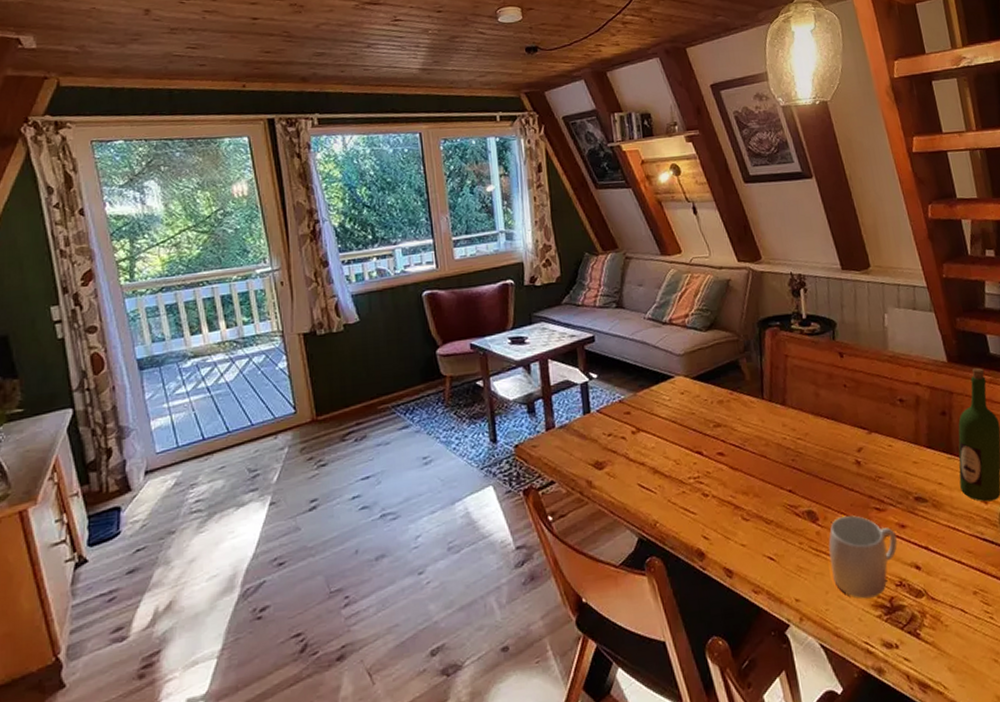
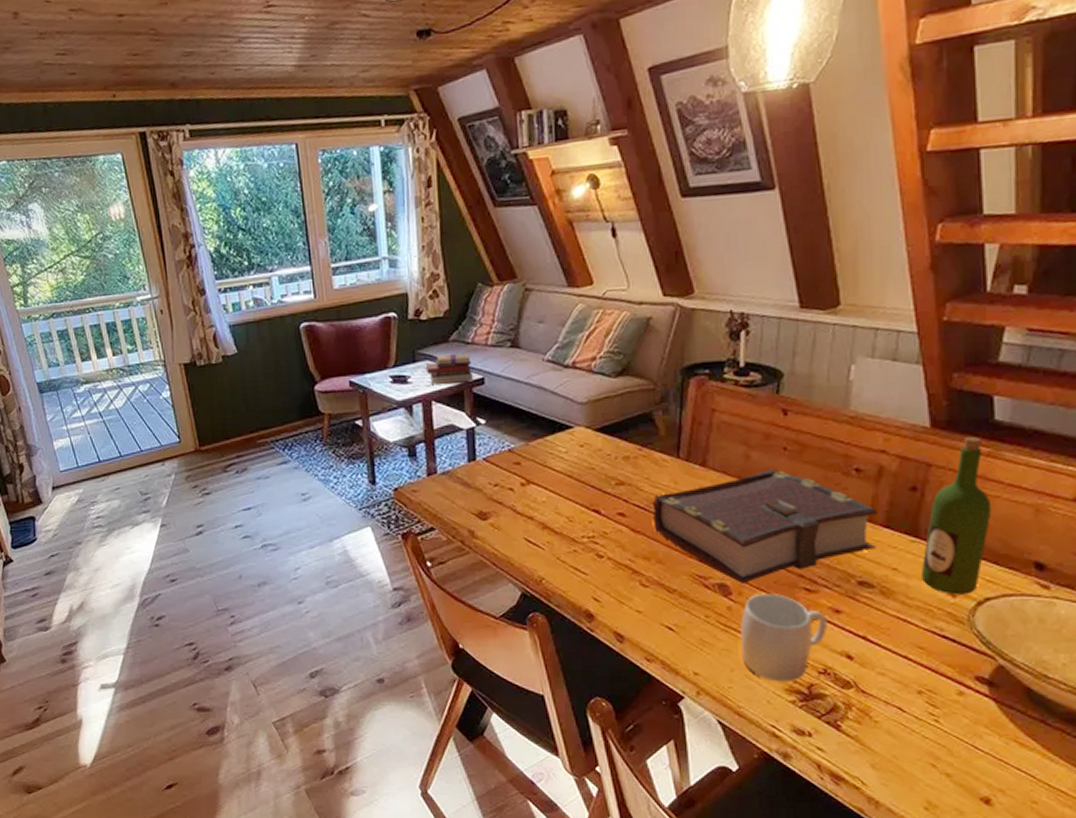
books: none [542,313,584,344] -> present [426,352,473,385]
book: none [746,404,924,509] -> present [653,469,879,583]

